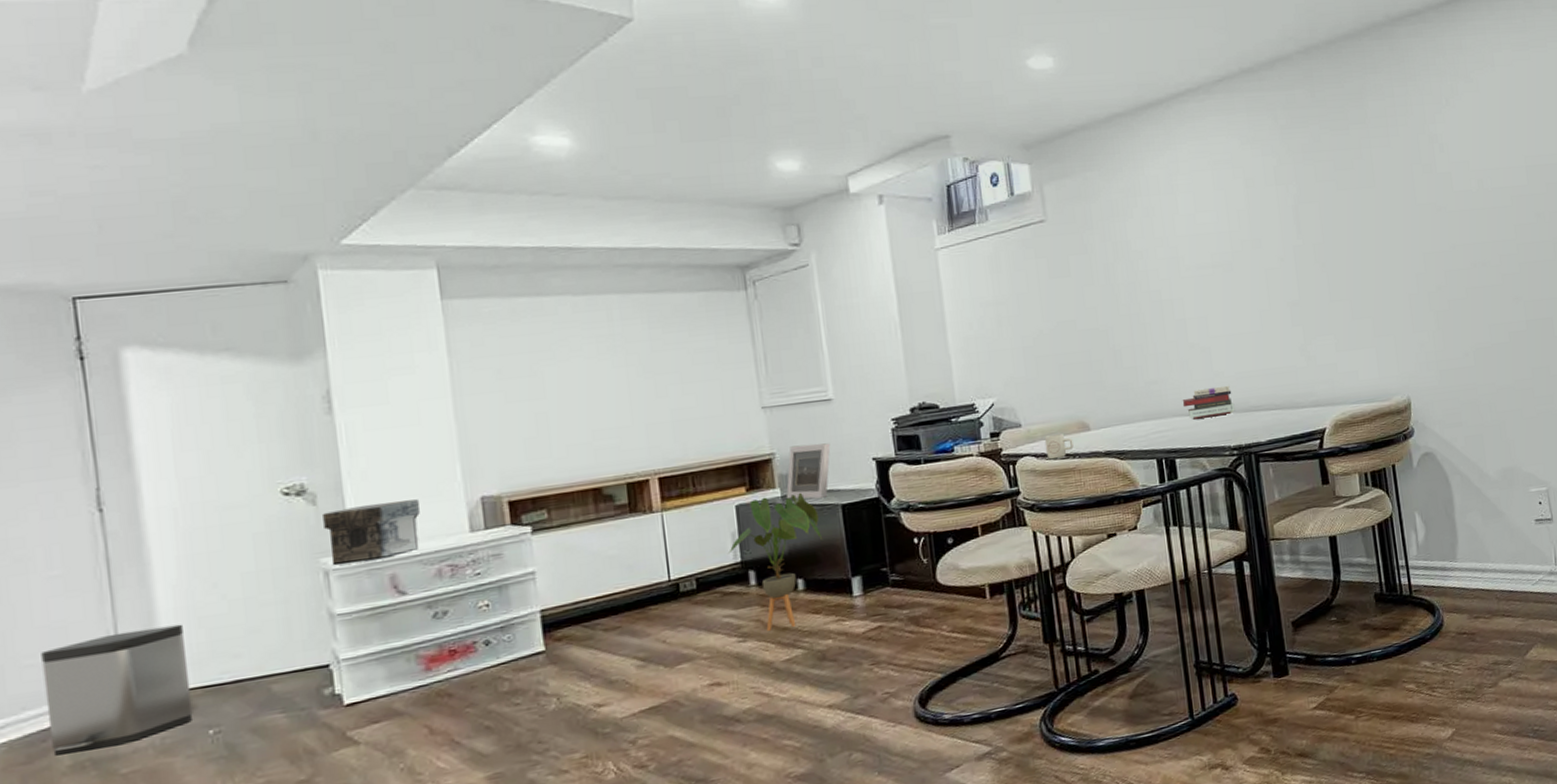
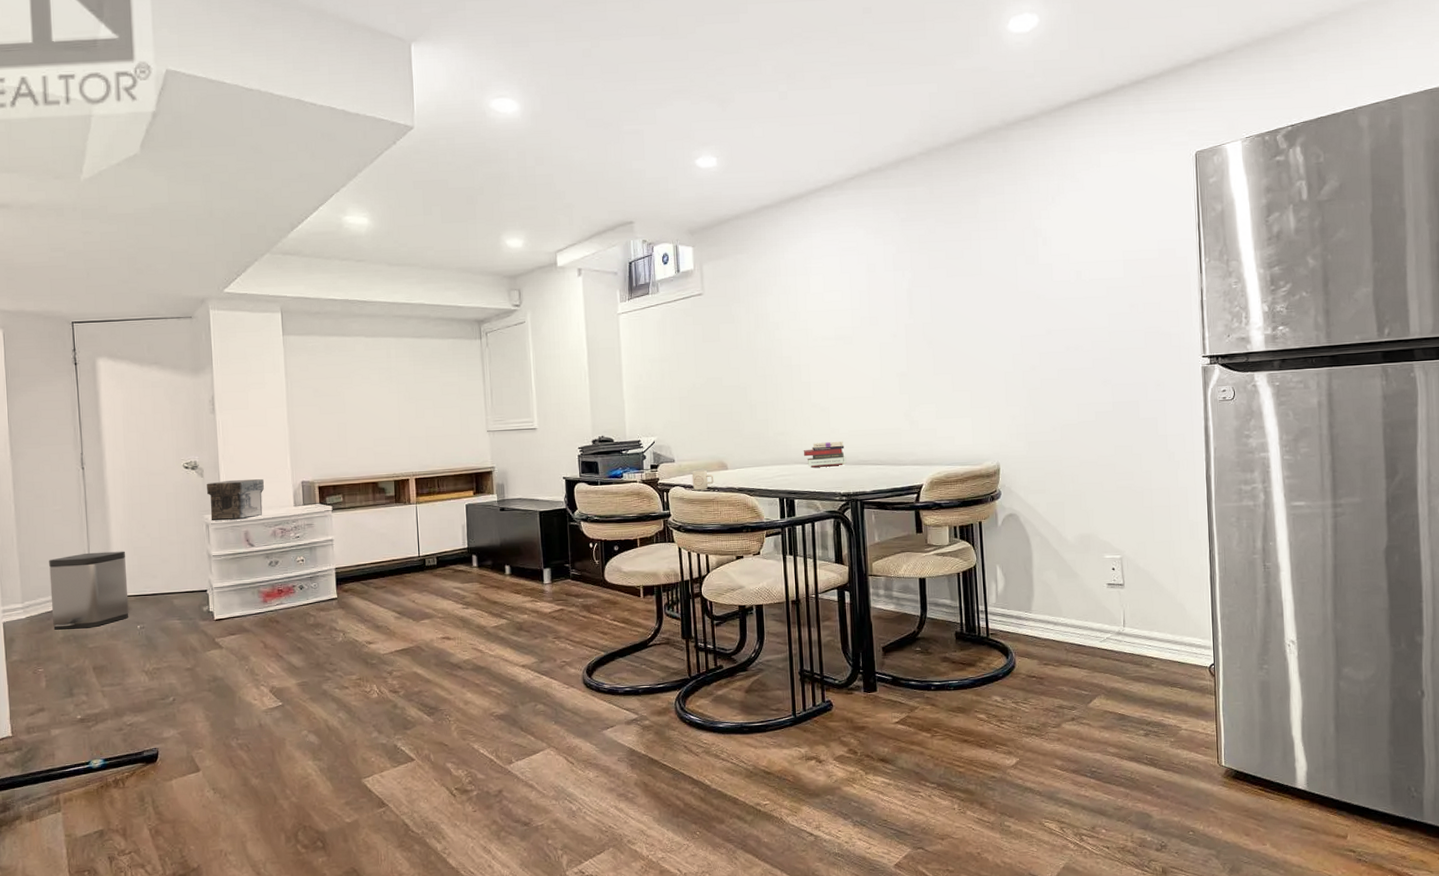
house plant: present [728,492,822,631] -> none [459,499,524,603]
picture frame: present [786,443,831,500] -> none [500,462,534,505]

